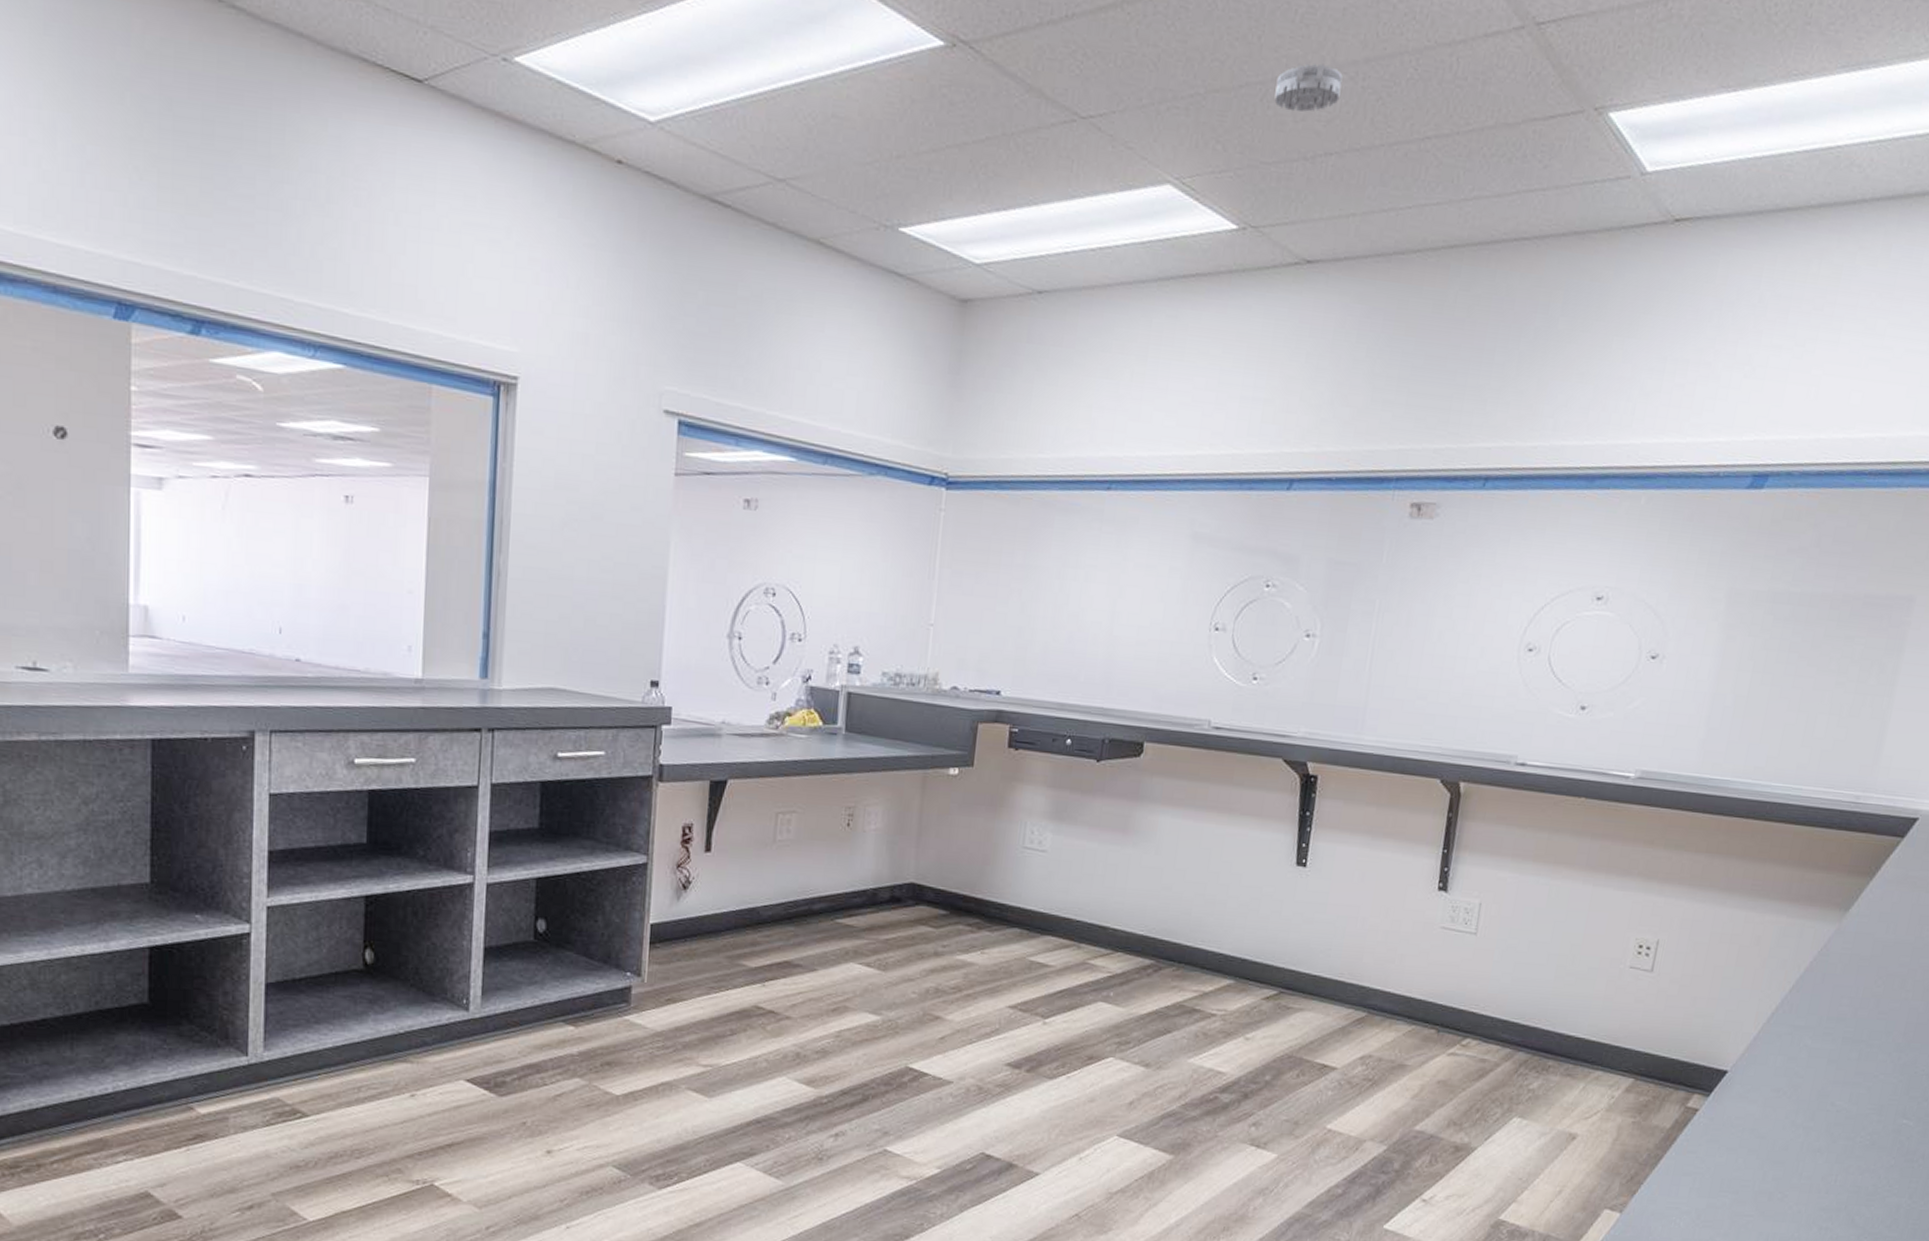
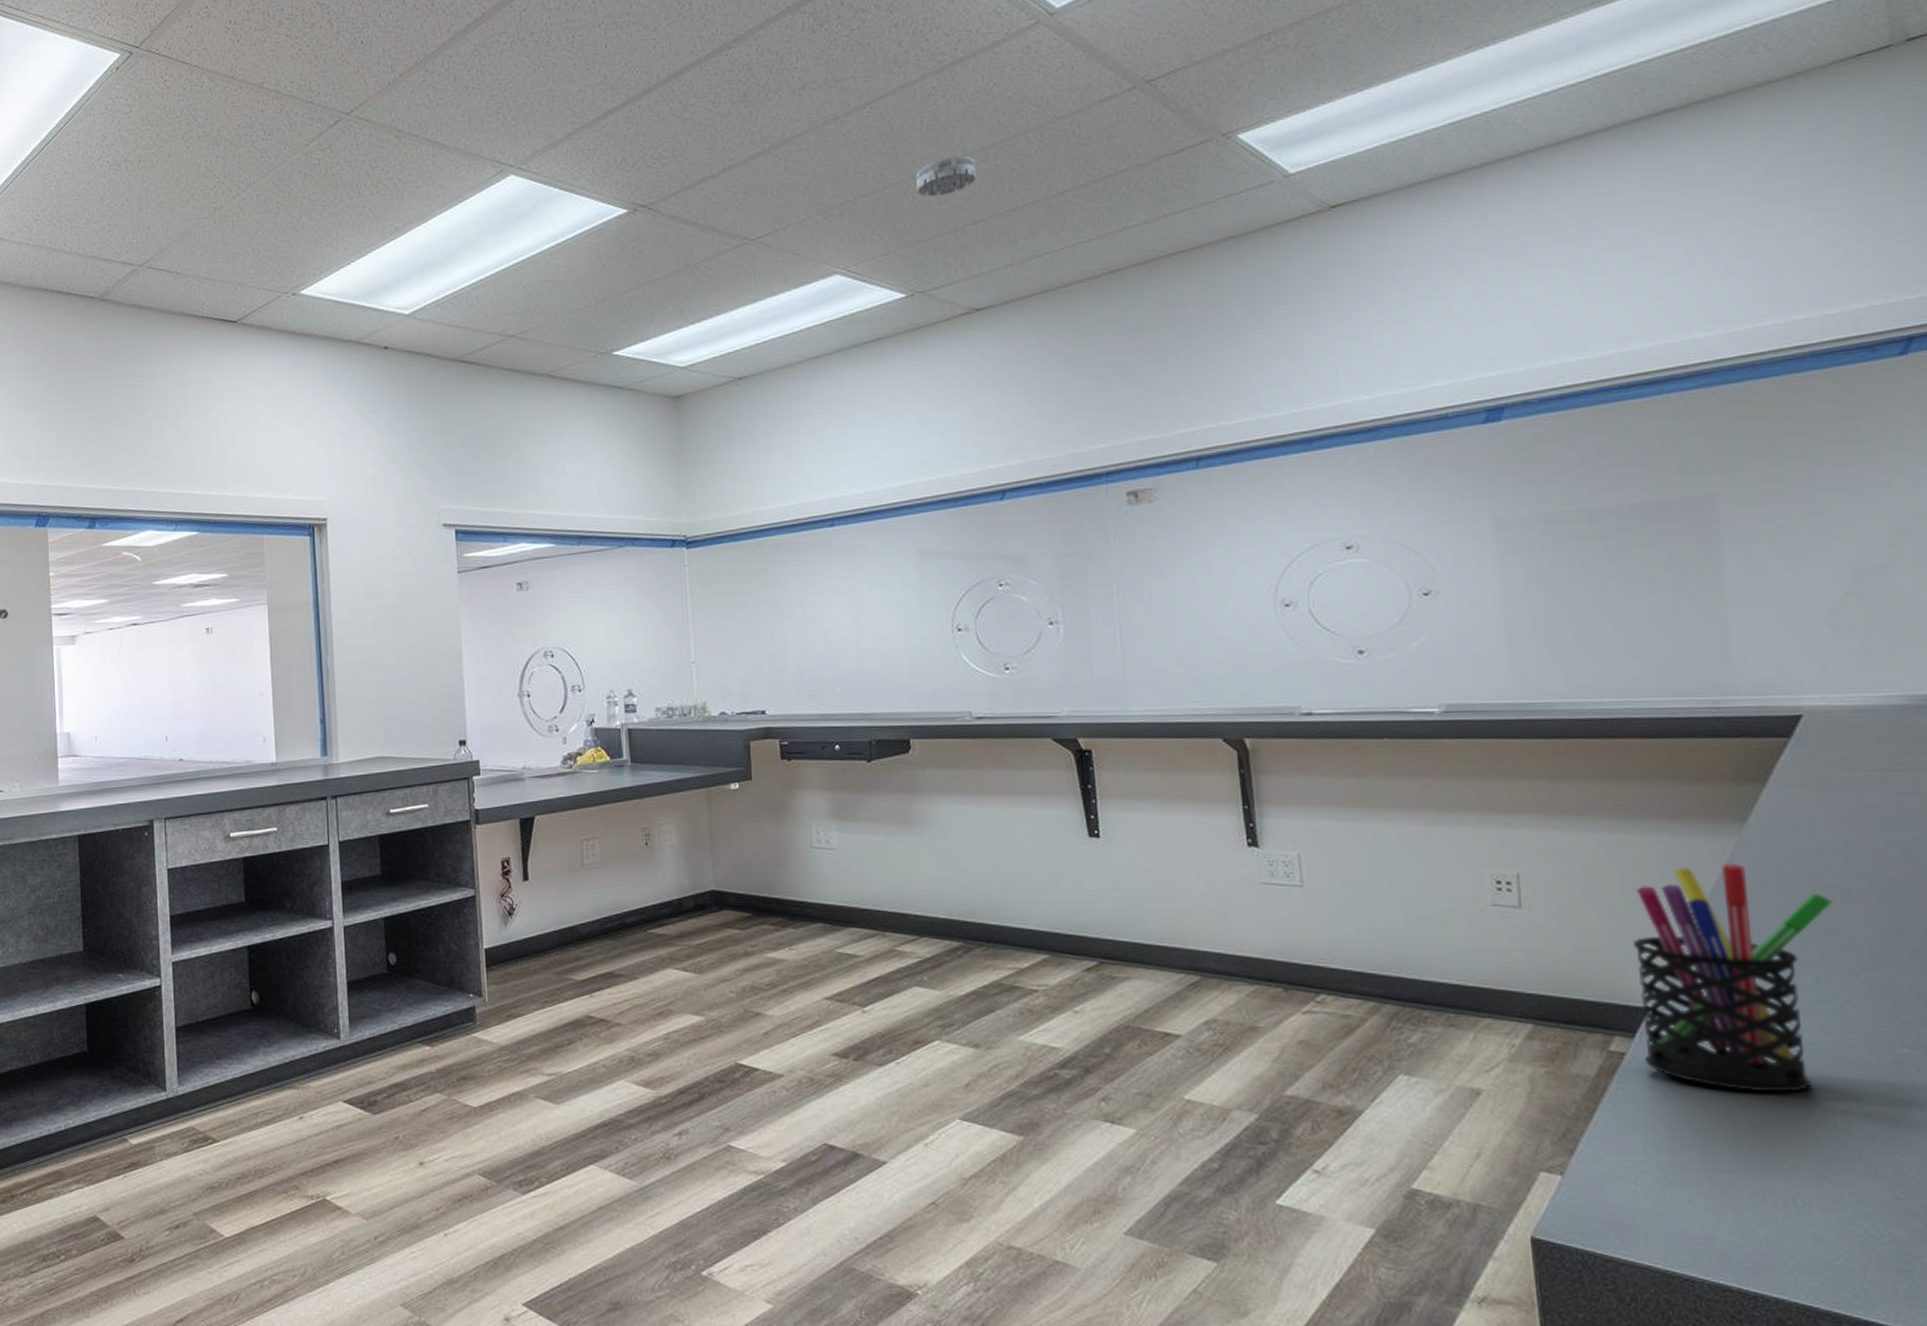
pen holder: none [1710,947,1891,1151] -> present [1633,863,1832,1092]

